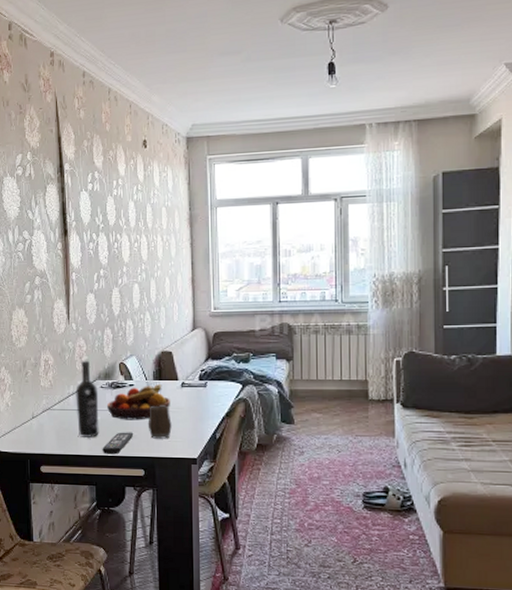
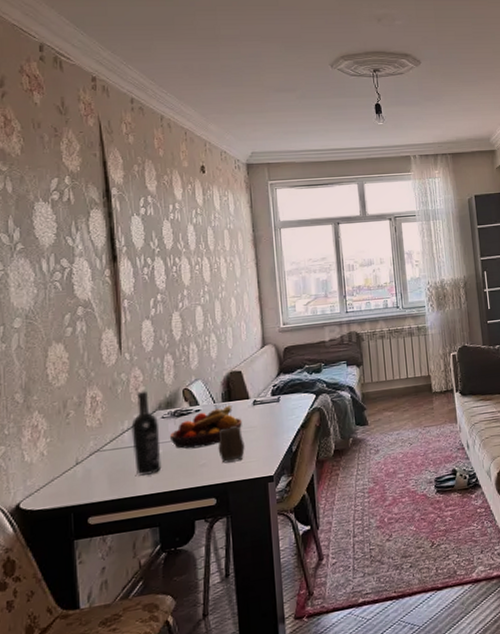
remote control: present [102,432,134,455] -> none [165,460,203,490]

